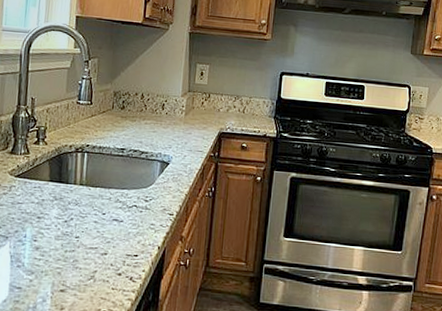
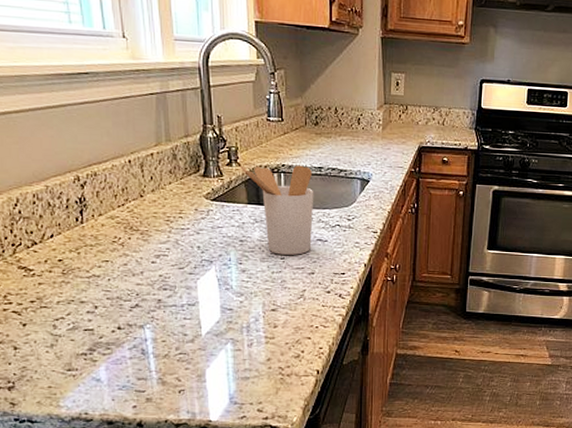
utensil holder: none [46,144,115,234] -> present [240,165,314,255]

